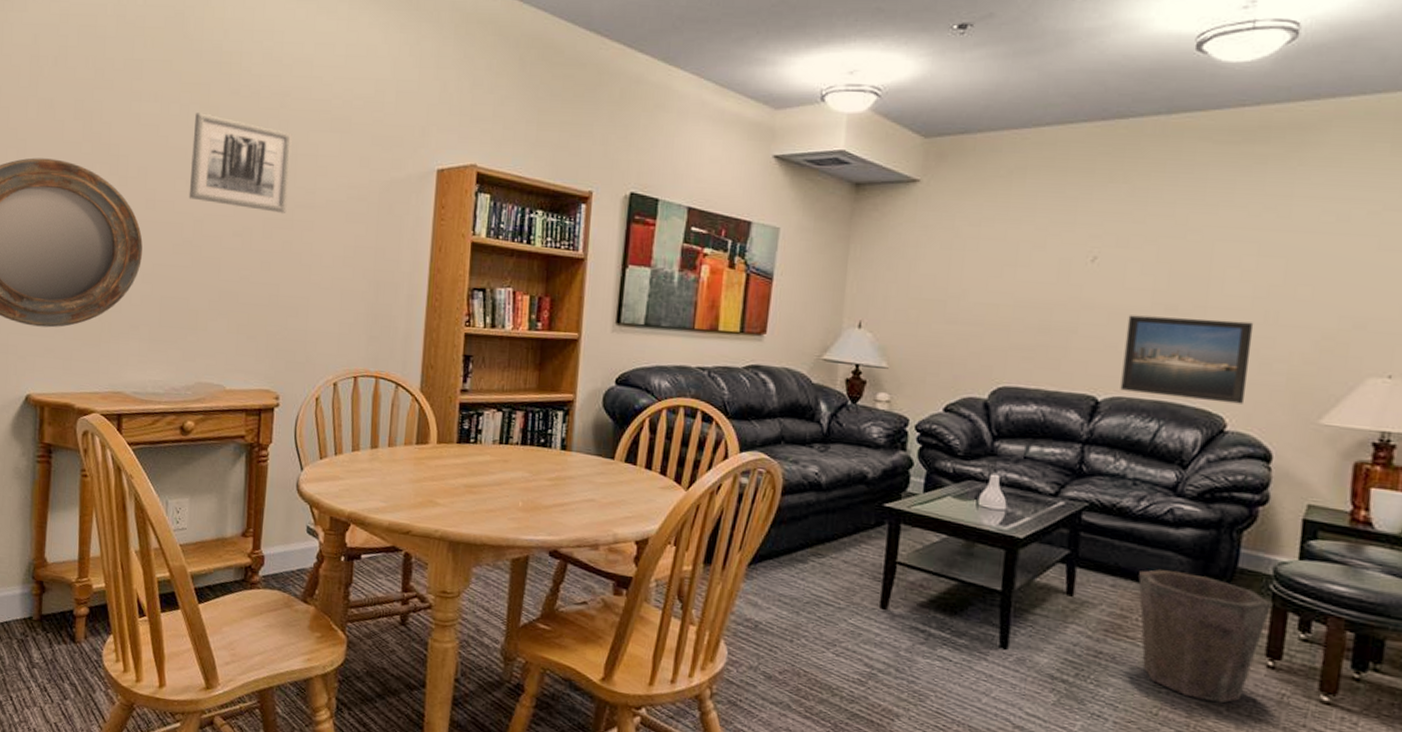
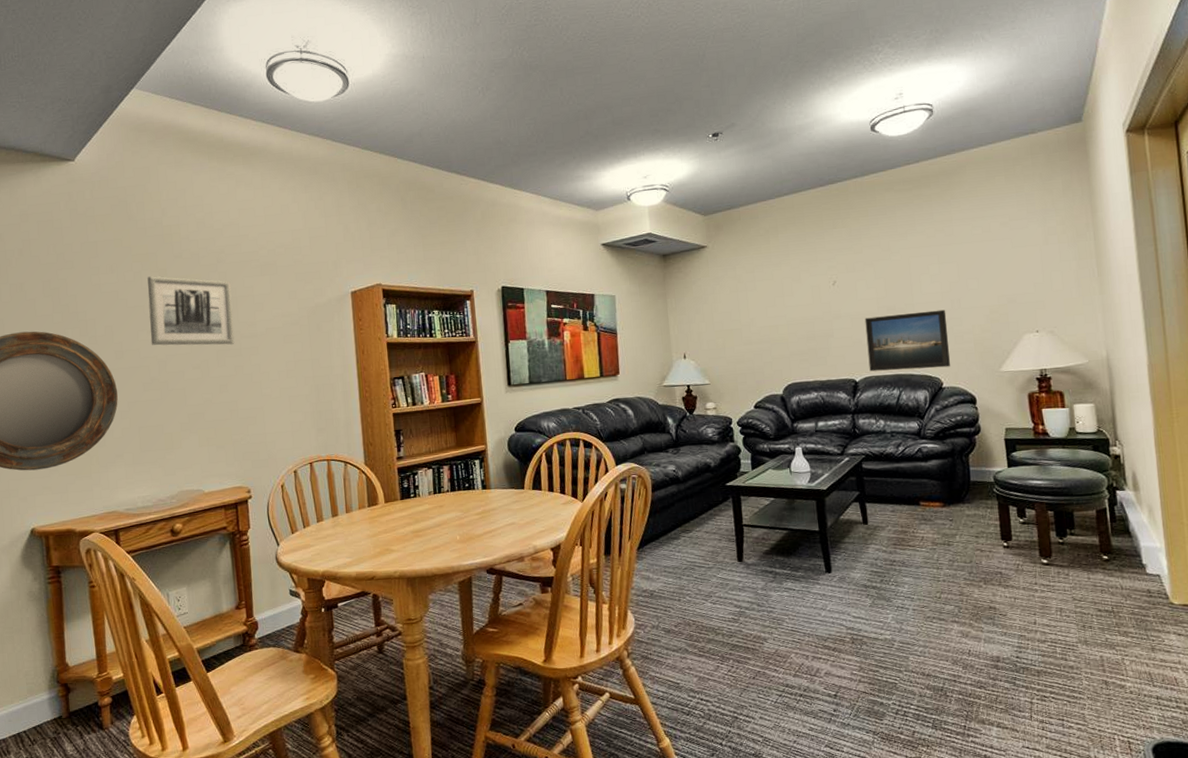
waste bin: present [1138,569,1271,704] -> none [908,492,997,580]

